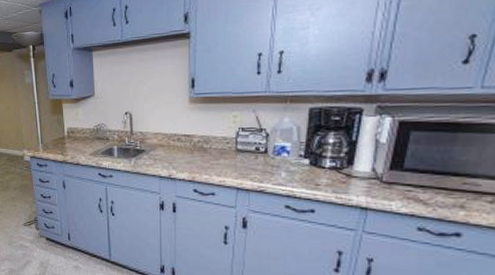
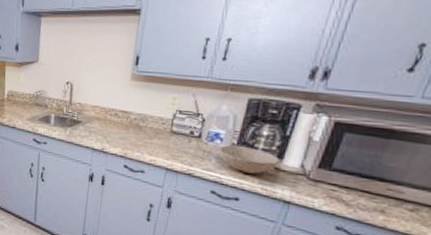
bowl: none [286,156,351,183] -> present [218,144,281,174]

